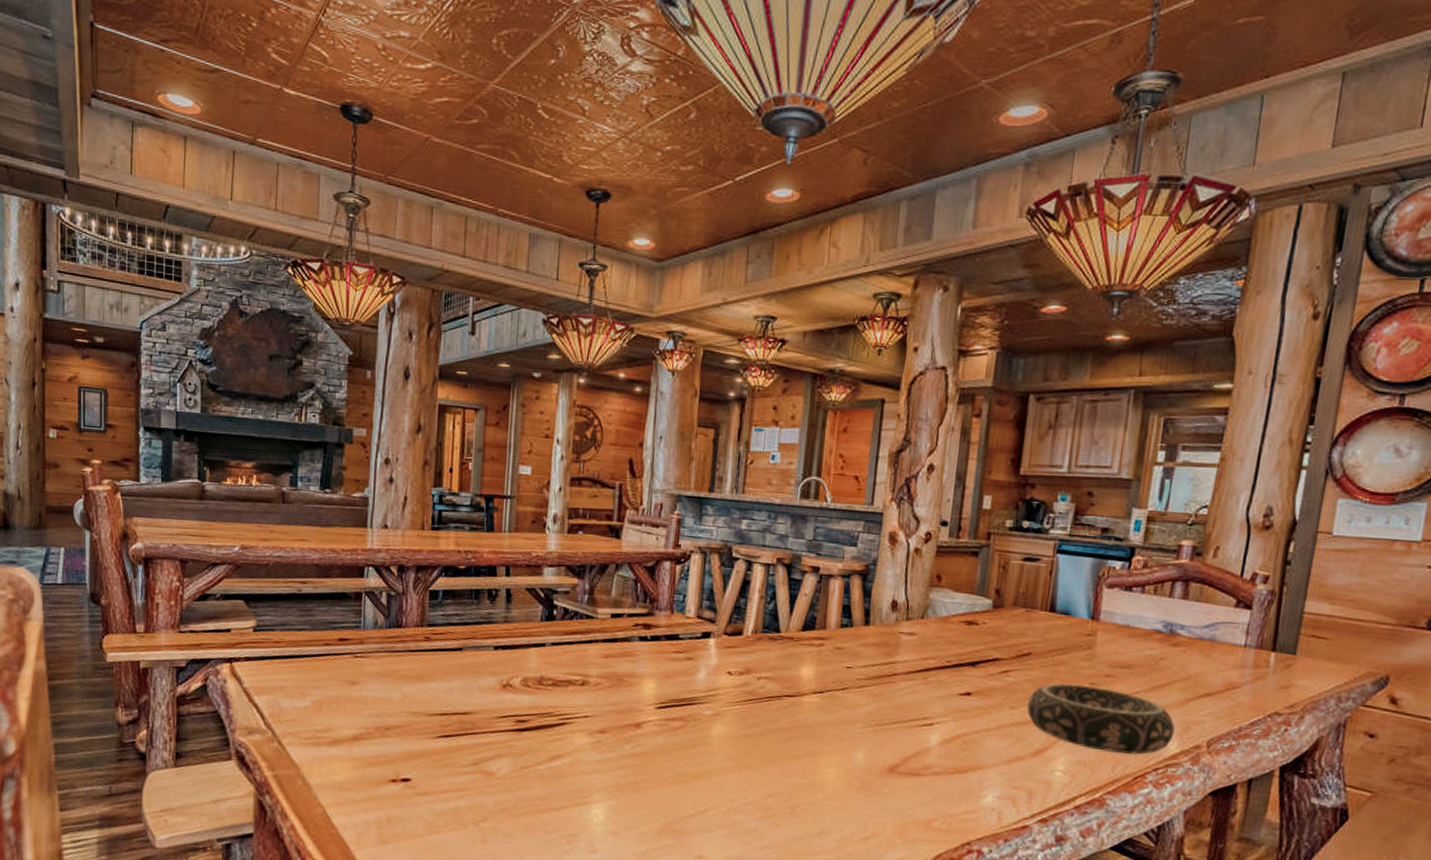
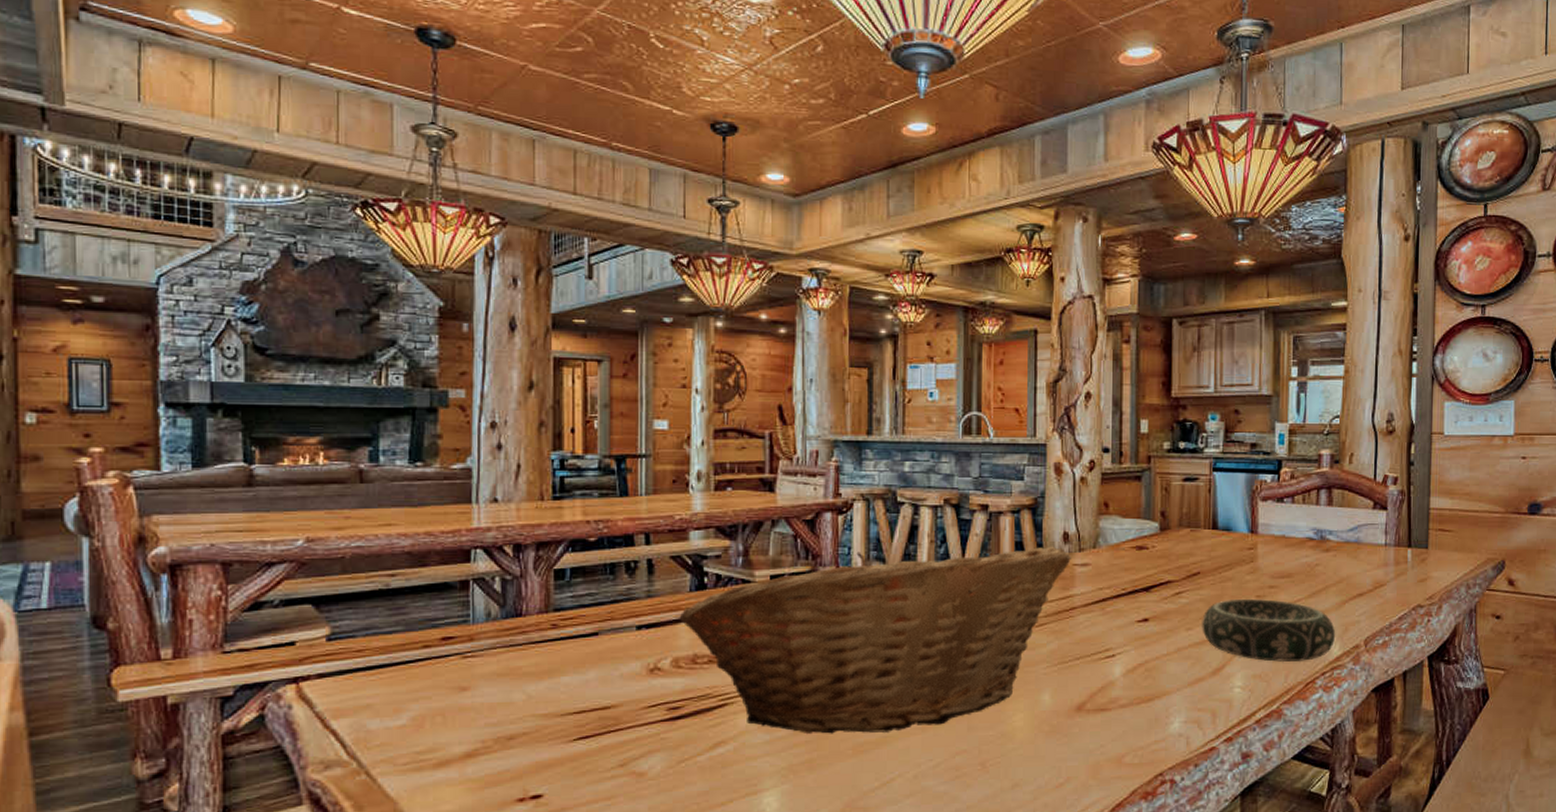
fruit basket: none [530,600,898,768] -> present [679,546,1071,734]

